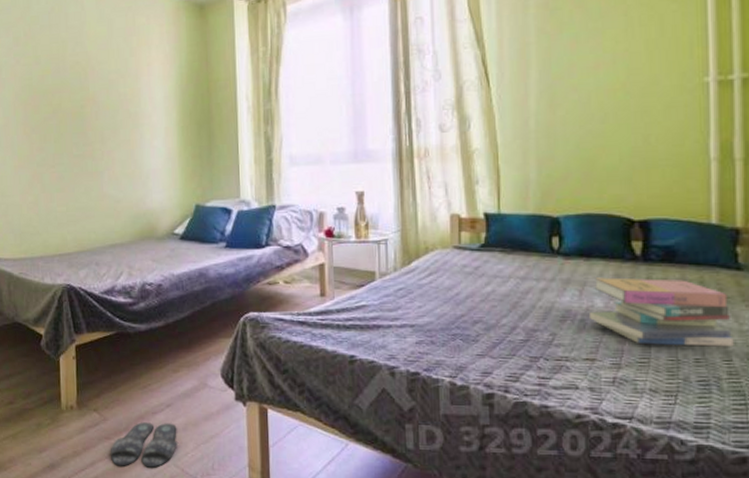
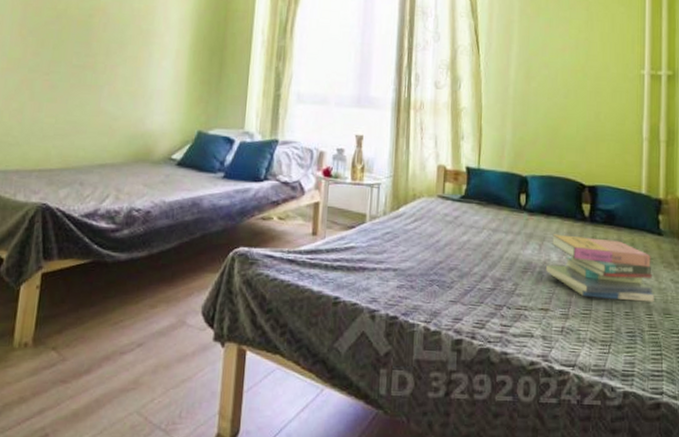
slippers: present [110,422,179,468] -> none [63,363,146,416]

